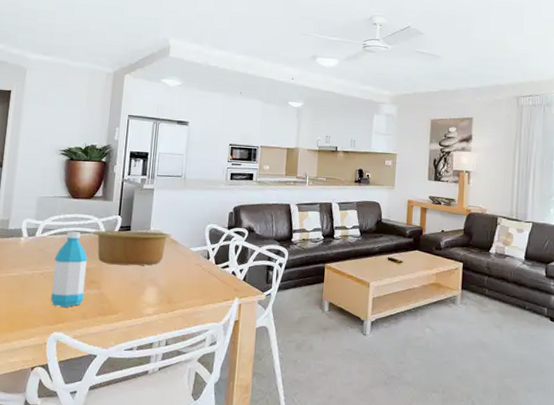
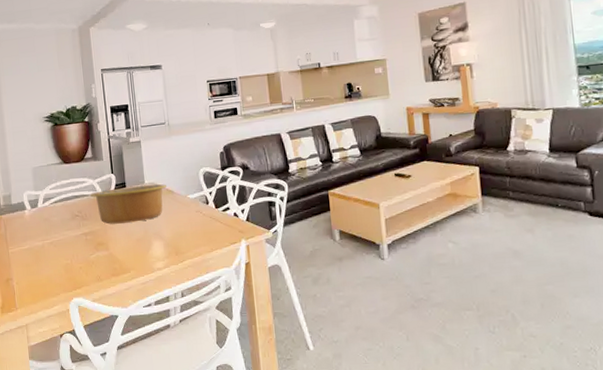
water bottle: present [50,231,88,308] -> none [59,196,95,273]

